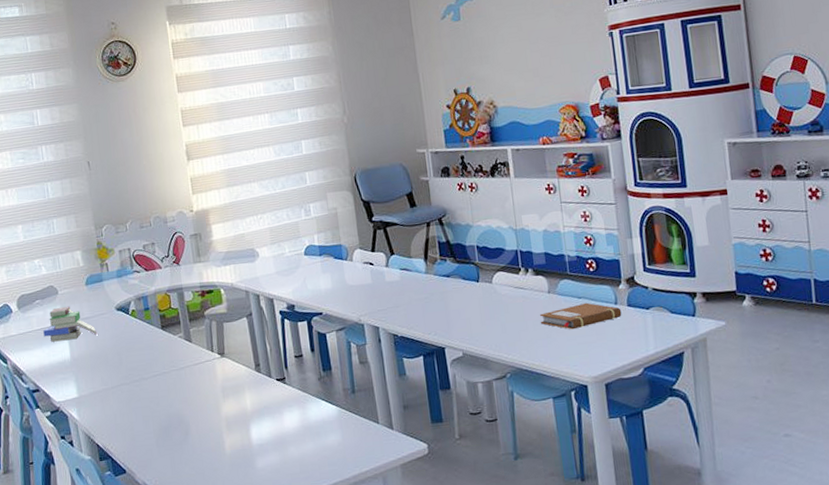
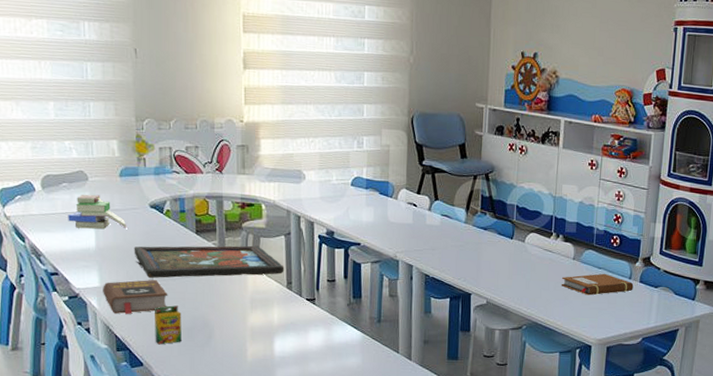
book: none [81,382,144,422] -> present [103,280,168,315]
framed painting: none [105,331,251,381] -> present [134,245,284,278]
crayon box: none [131,405,160,449] -> present [155,305,182,345]

